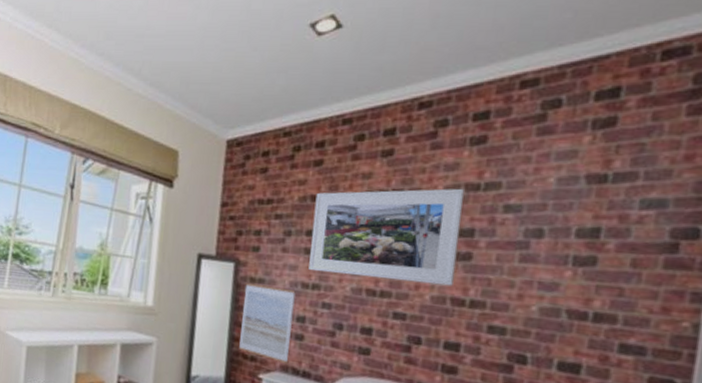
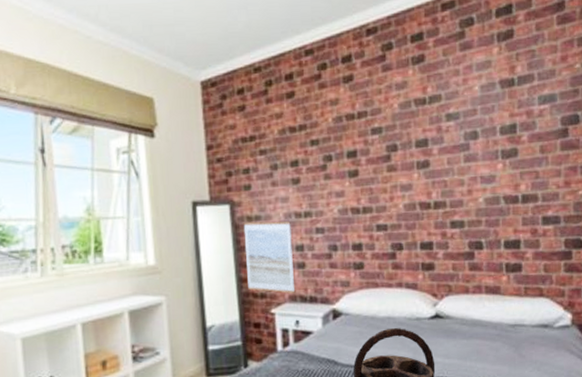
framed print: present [308,188,464,286] -> none [293,104,419,200]

